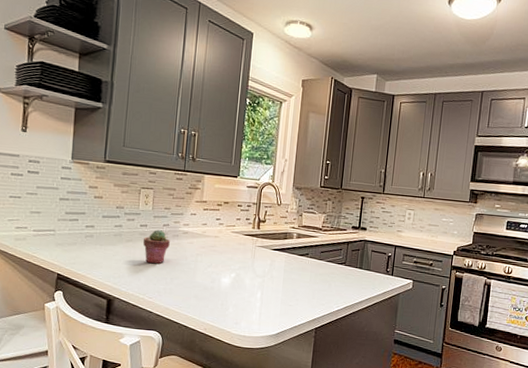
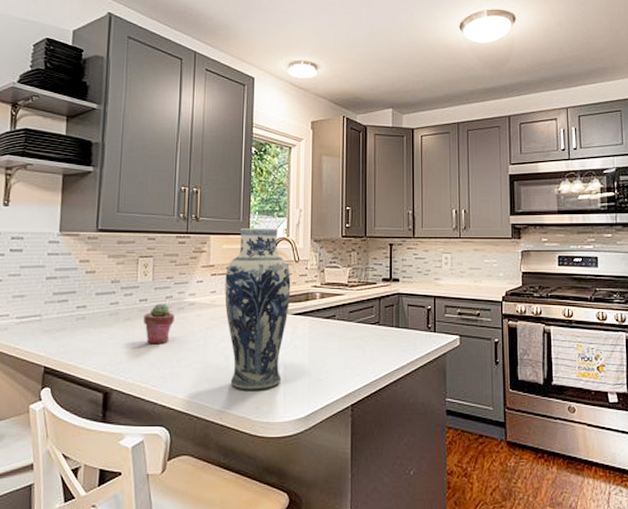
vase: none [214,171,273,310] -> present [225,228,291,390]

